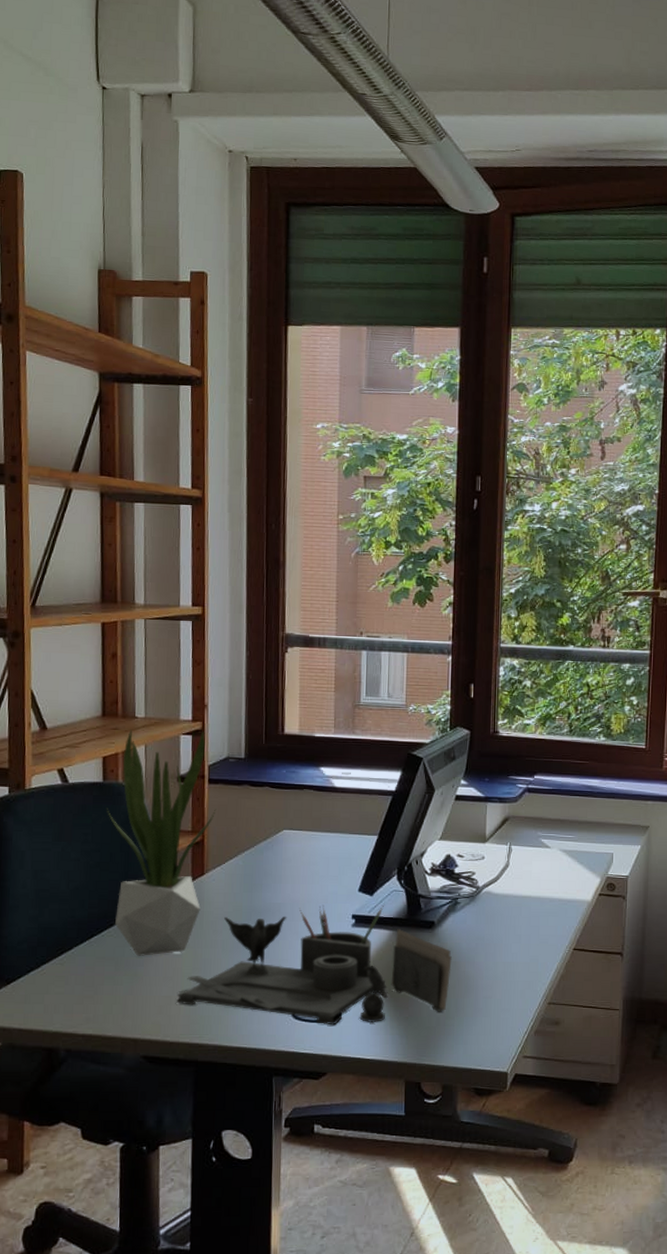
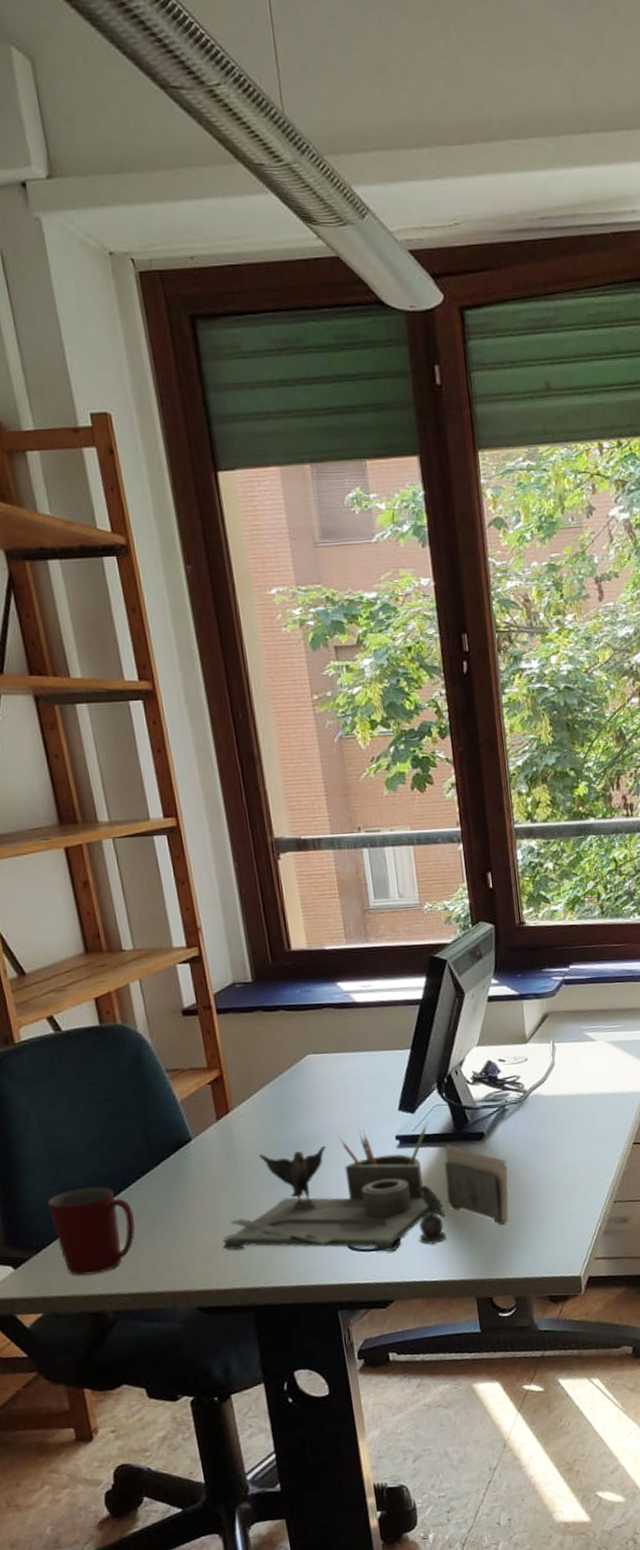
mug: none [26,929,100,1012] -> present [48,1186,135,1276]
potted plant: present [106,729,217,956] -> none [109,958,232,1206]

